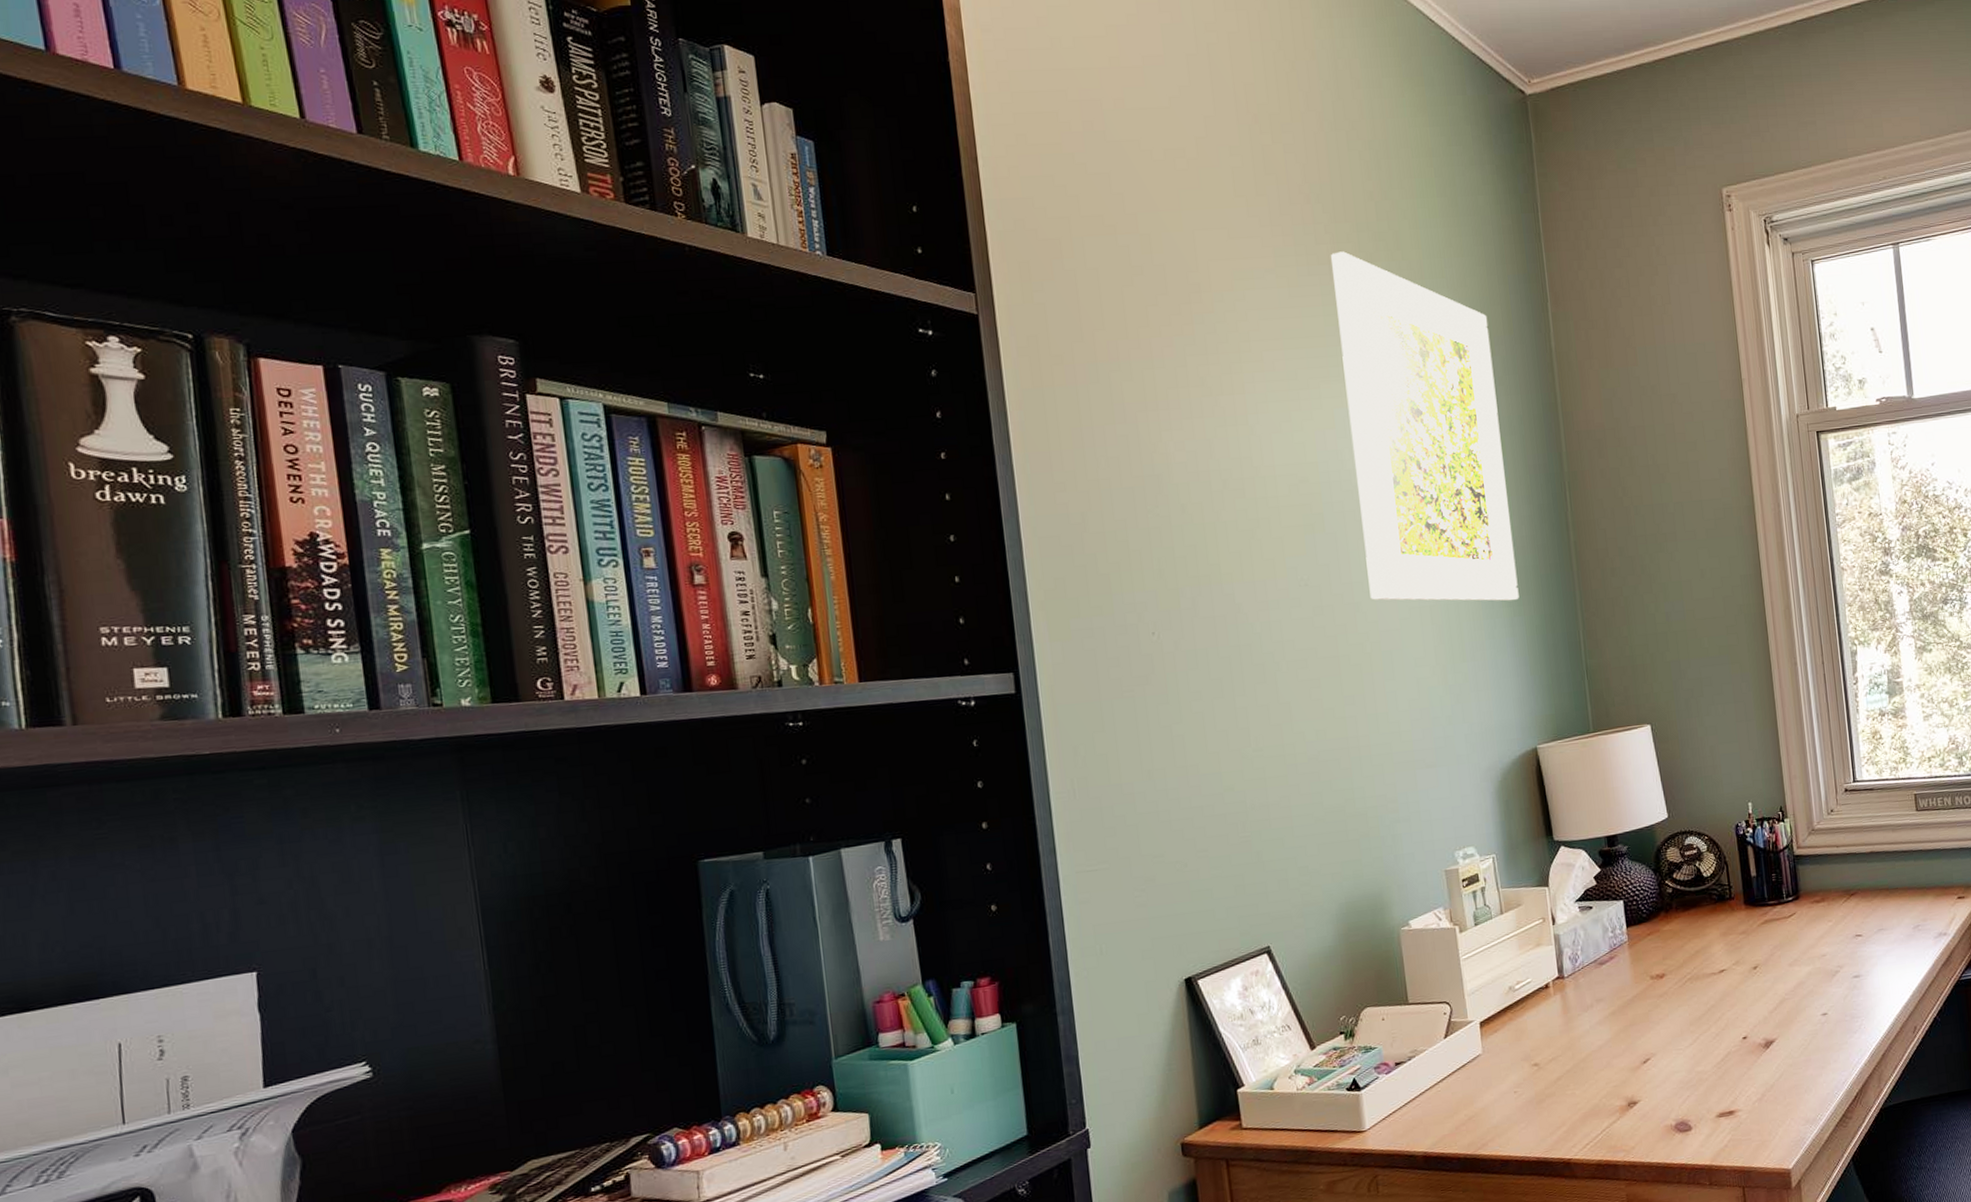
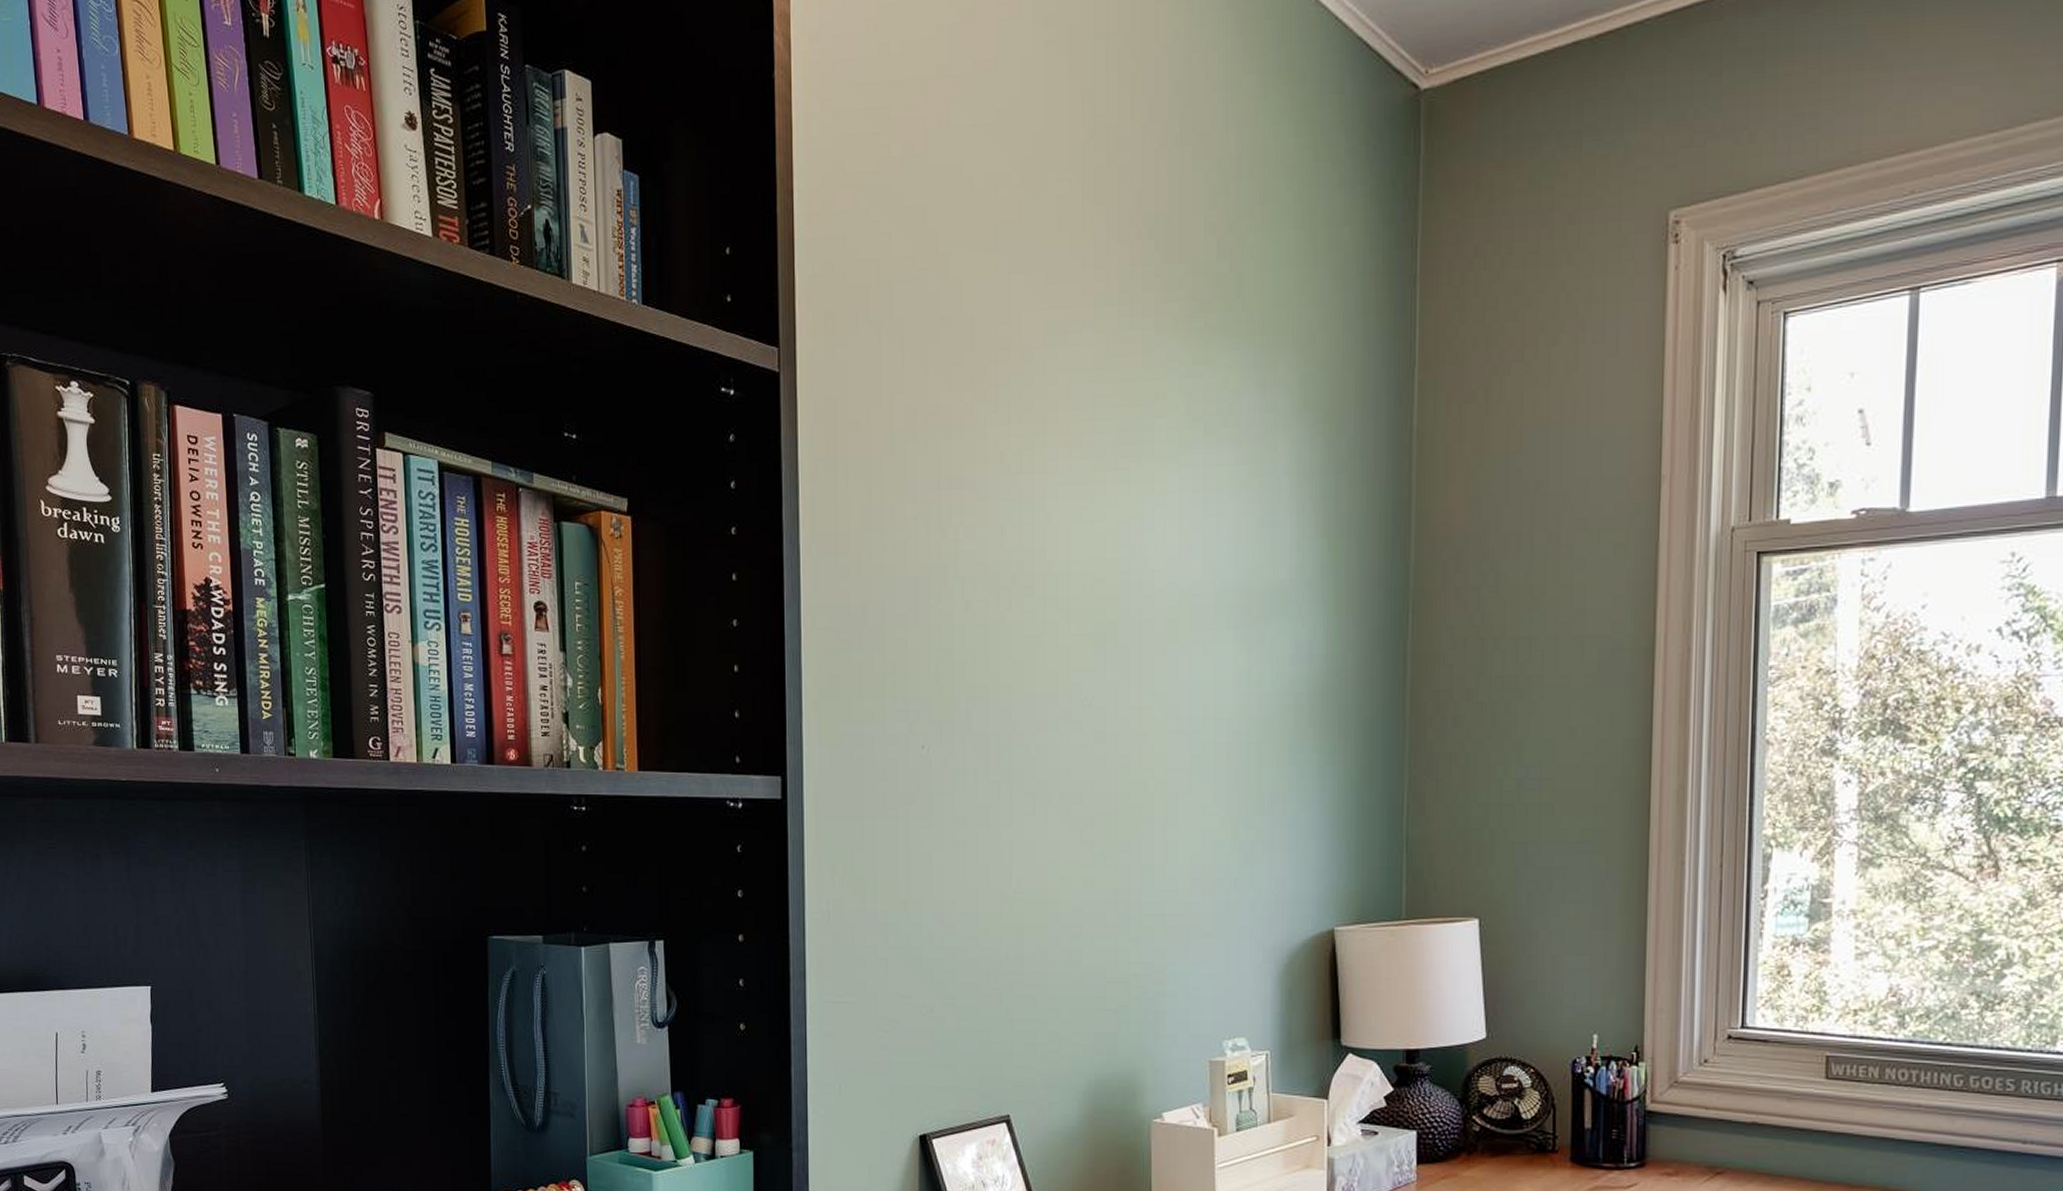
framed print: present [1330,251,1519,601] -> none [1158,299,1337,746]

